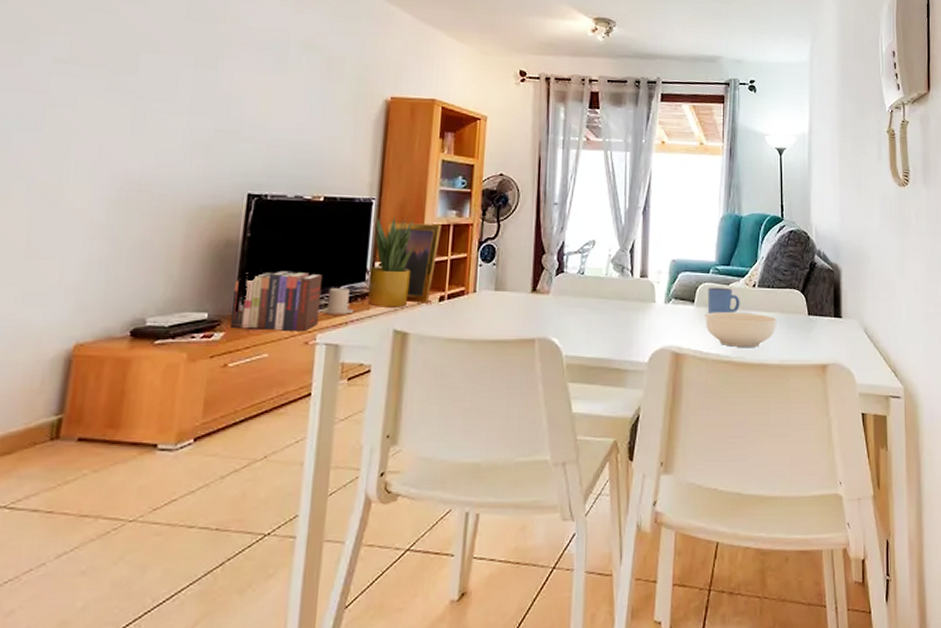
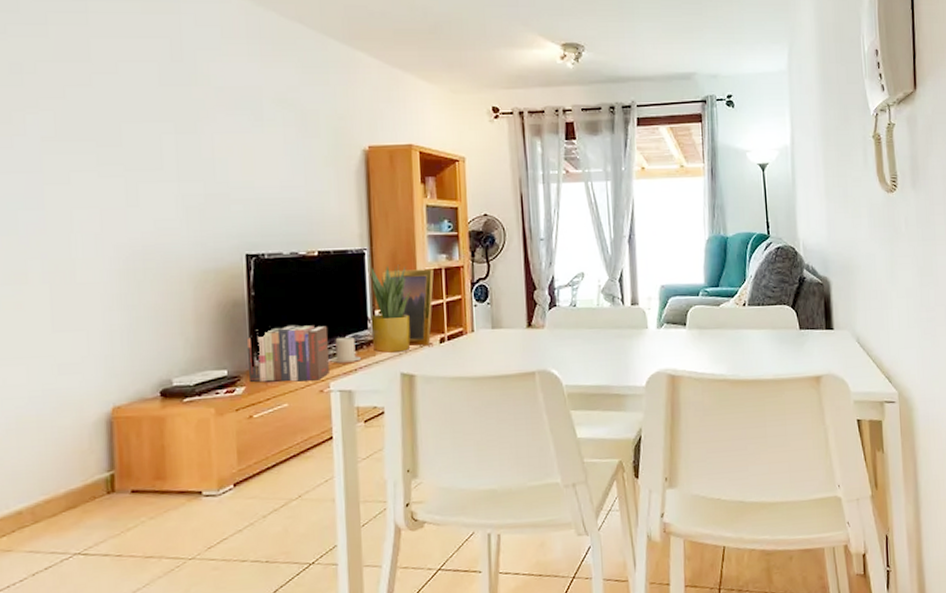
bowl: present [705,312,777,347] -> none [697,331,769,366]
mug: present [707,287,740,314] -> none [698,308,732,335]

